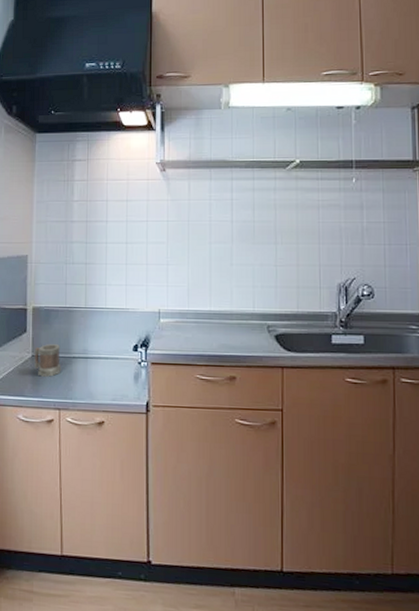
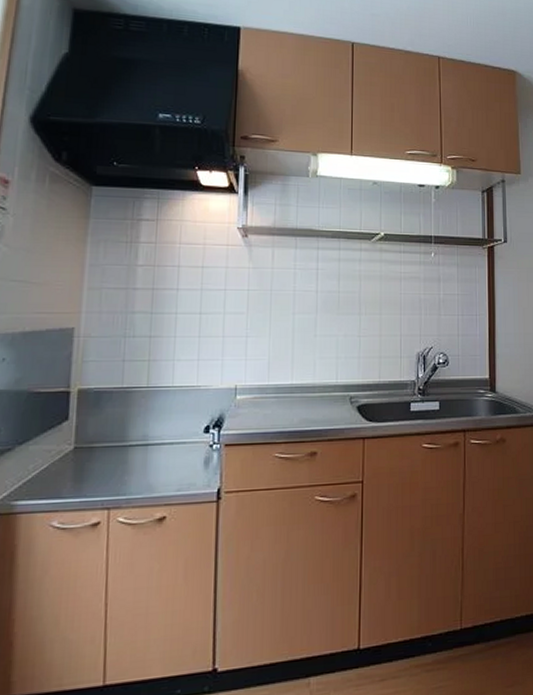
mug: present [34,344,62,377] -> none [77,432,114,472]

